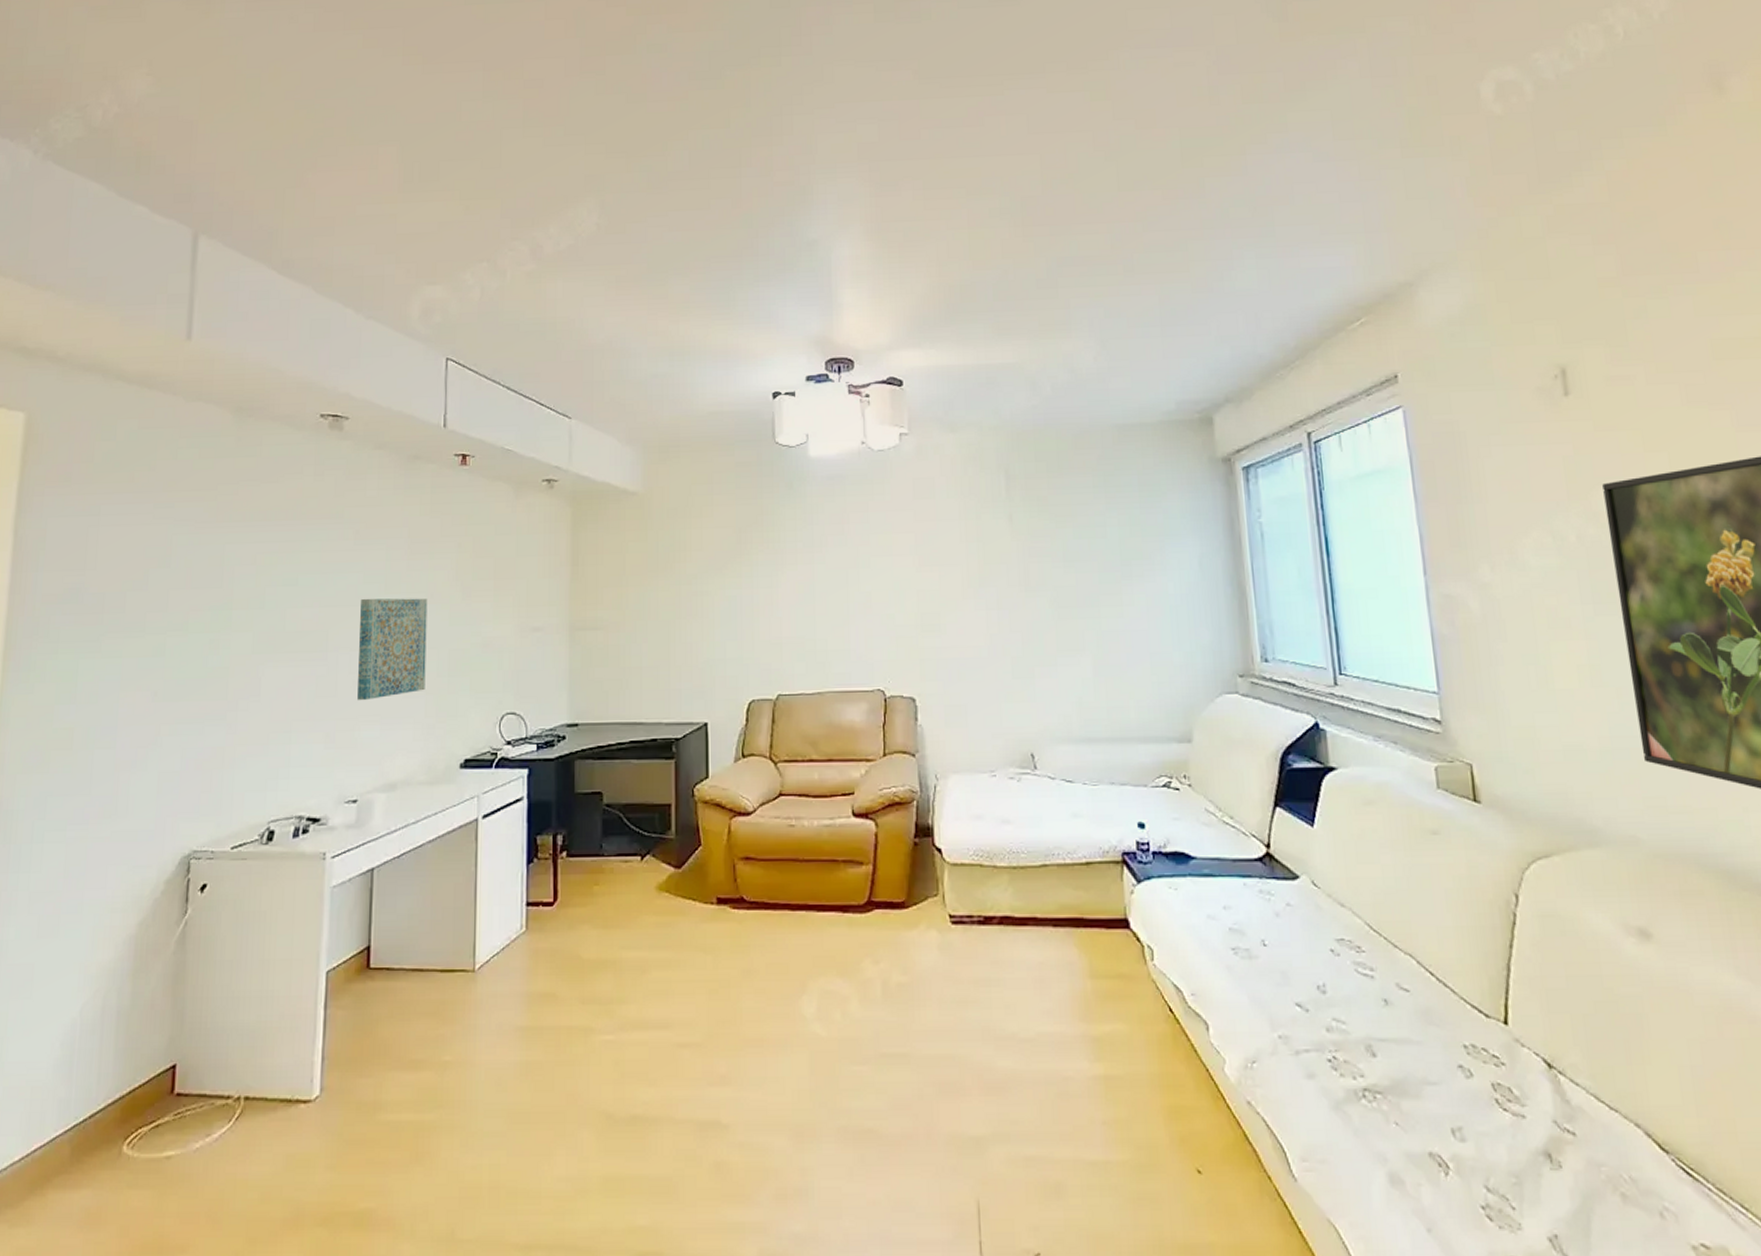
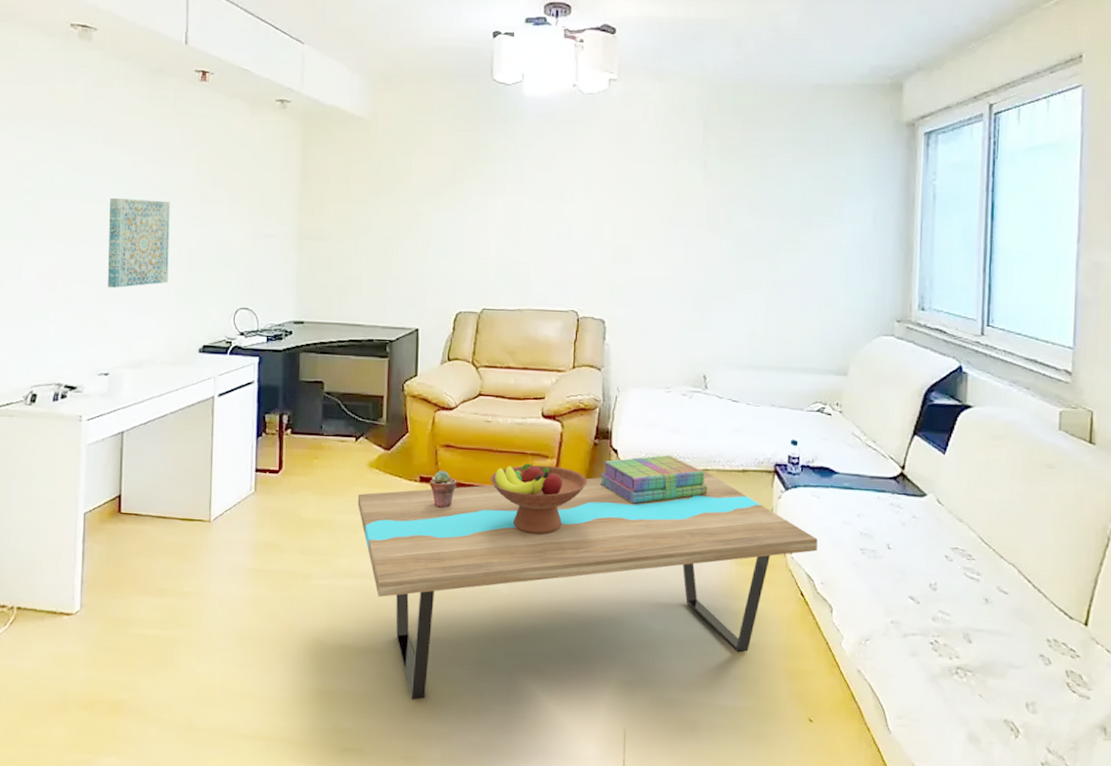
coffee table: none [645,866,1182,1183] -> present [357,470,818,701]
potted succulent: none [728,888,760,935] -> present [429,470,457,509]
fruit bowl: none [798,872,910,958] -> present [490,463,588,534]
stack of books: none [923,850,1049,913] -> present [599,455,708,504]

